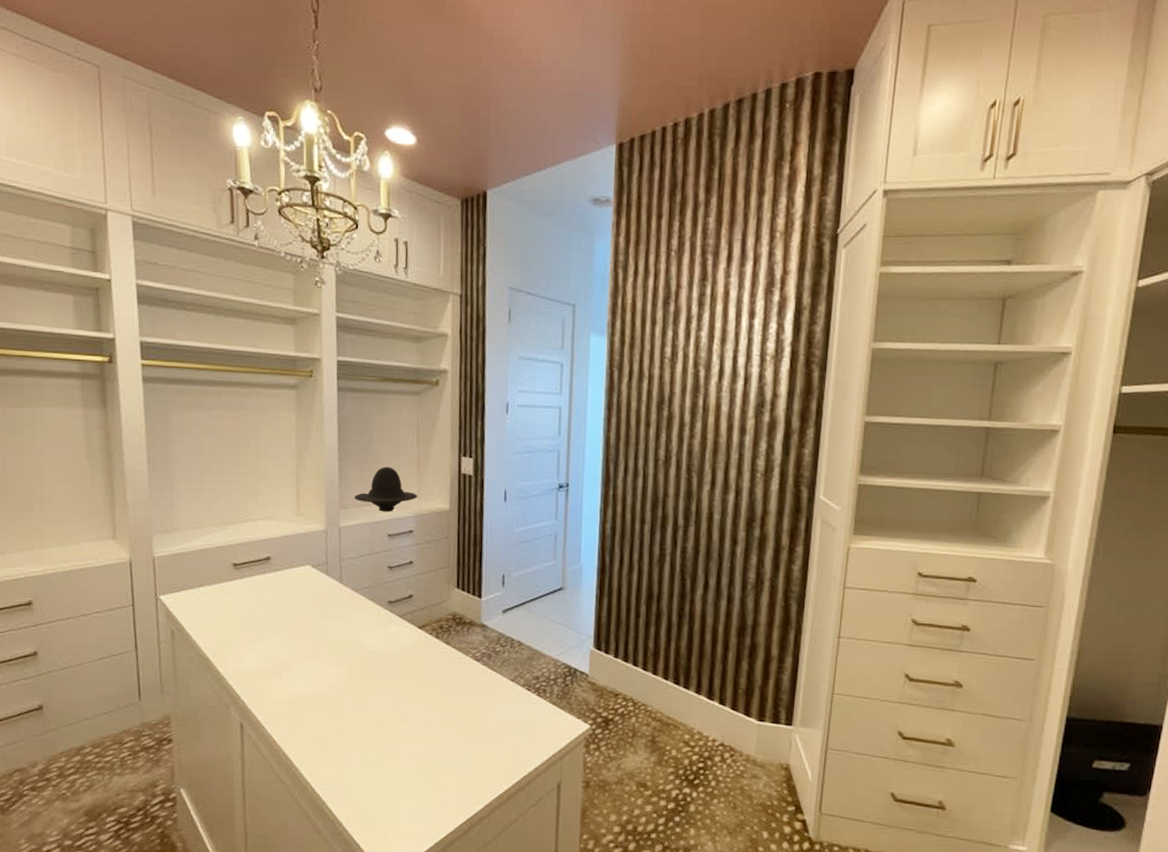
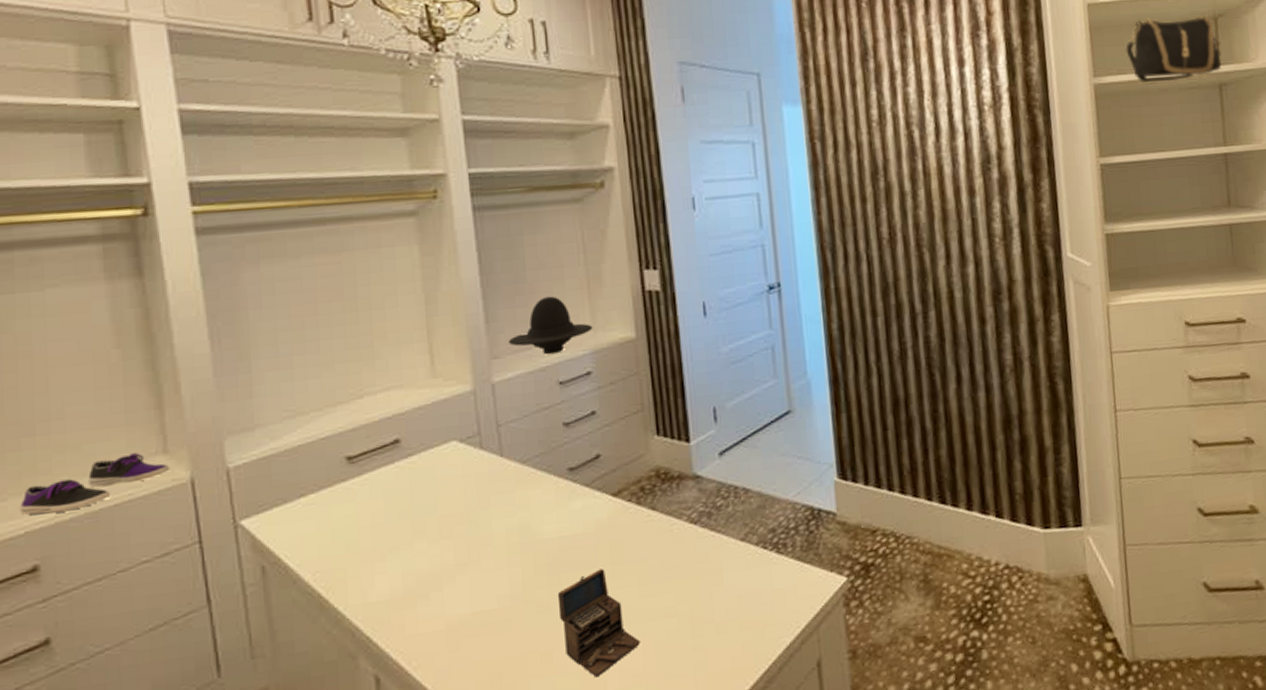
shoe: none [22,535,117,568] -> present [19,453,171,515]
jewelry box: none [370,680,427,758] -> present [557,569,640,678]
handbag: none [909,292,1004,355] -> present [1126,15,1222,83]

